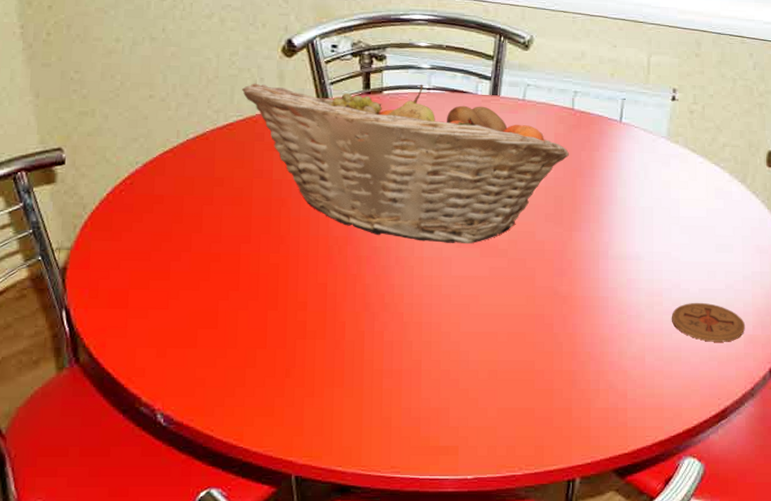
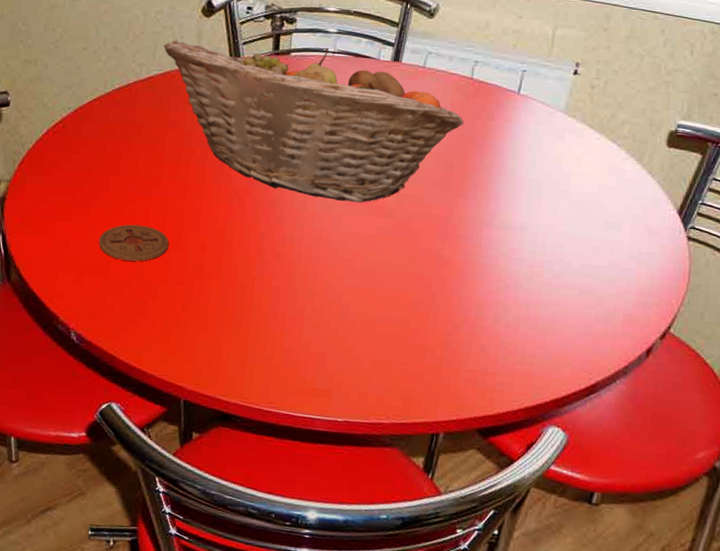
coaster: none [182,286,265,327] -> present [98,224,169,262]
coaster: present [672,302,746,342] -> none [550,277,626,319]

